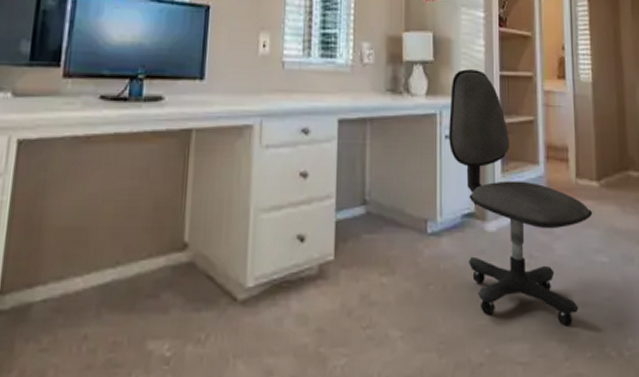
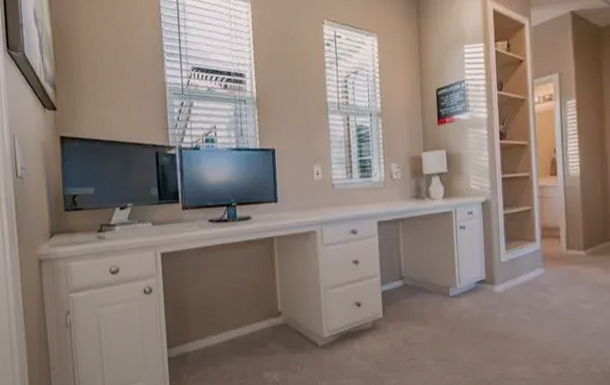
office chair: present [448,69,593,326] -> none [462,175,581,354]

